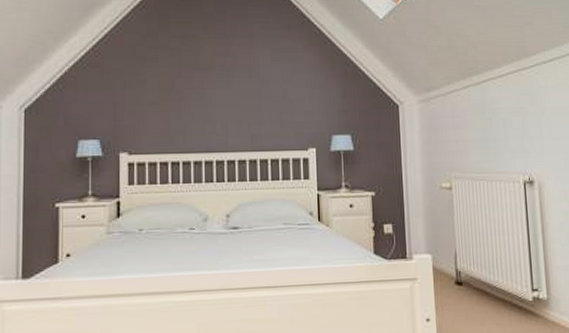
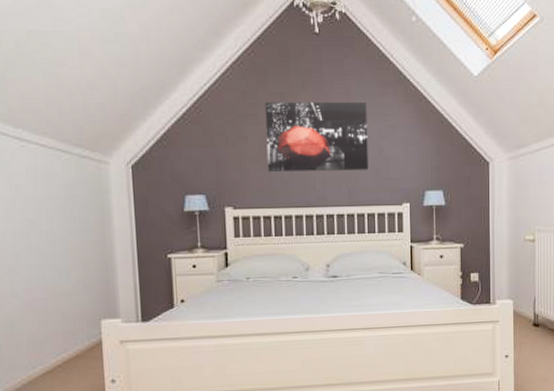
wall art: none [165,44,272,115] -> present [265,101,369,172]

